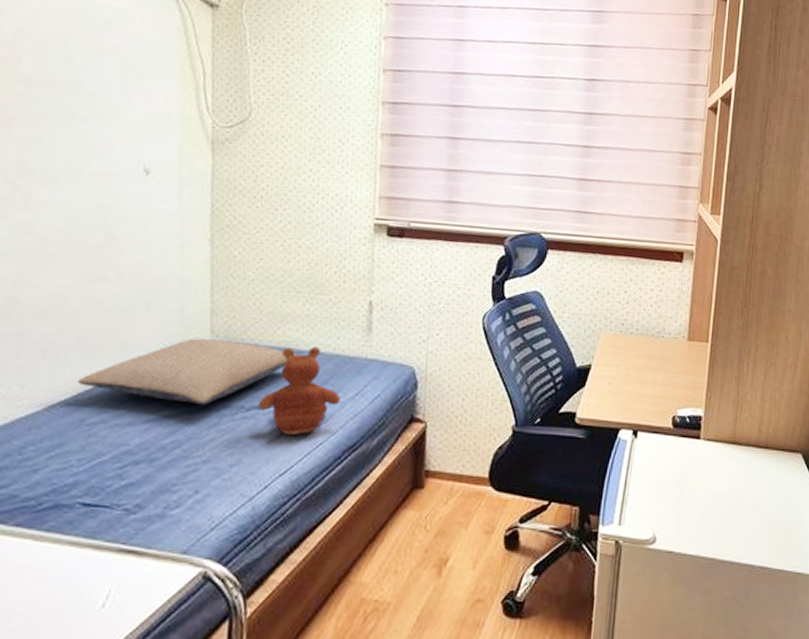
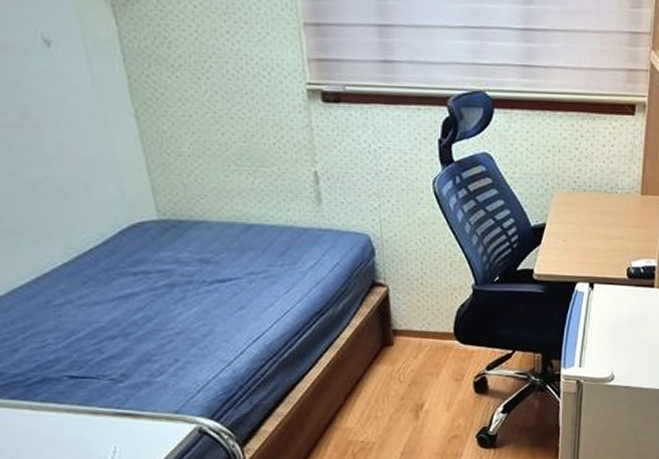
pillow: present [77,338,298,406] -> none [32,217,250,282]
toy: present [258,346,341,435] -> none [220,219,301,304]

